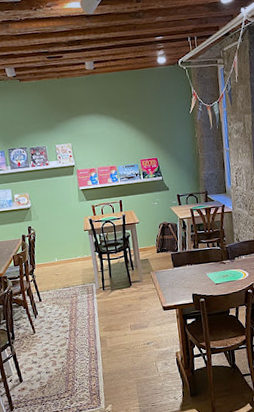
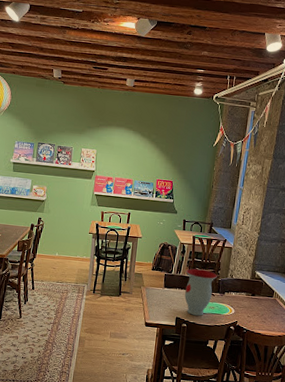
vase: none [191,240,225,288] -> present [184,268,218,316]

